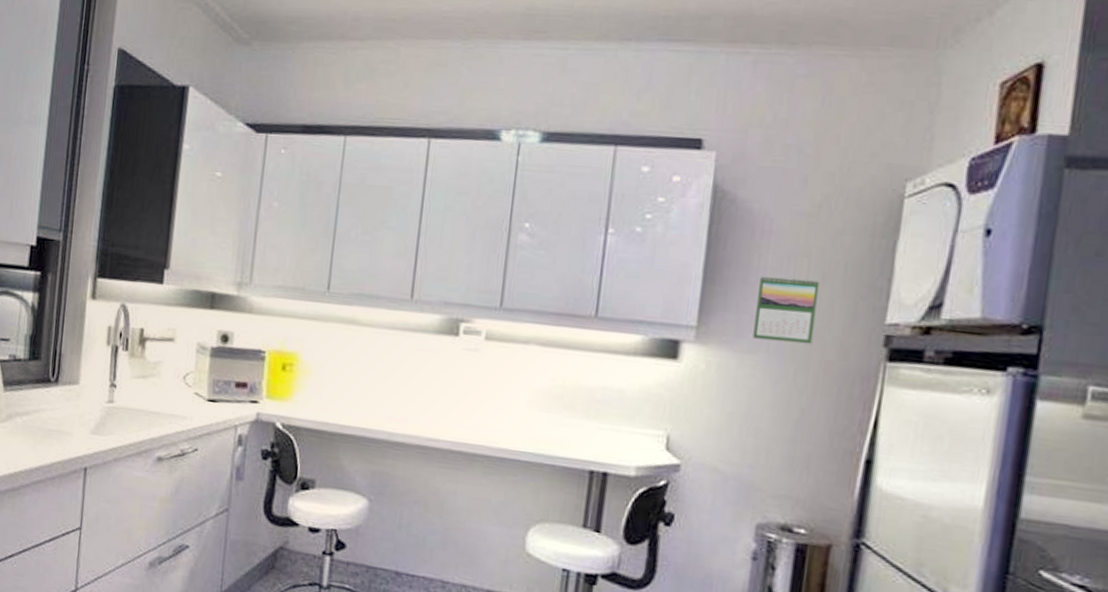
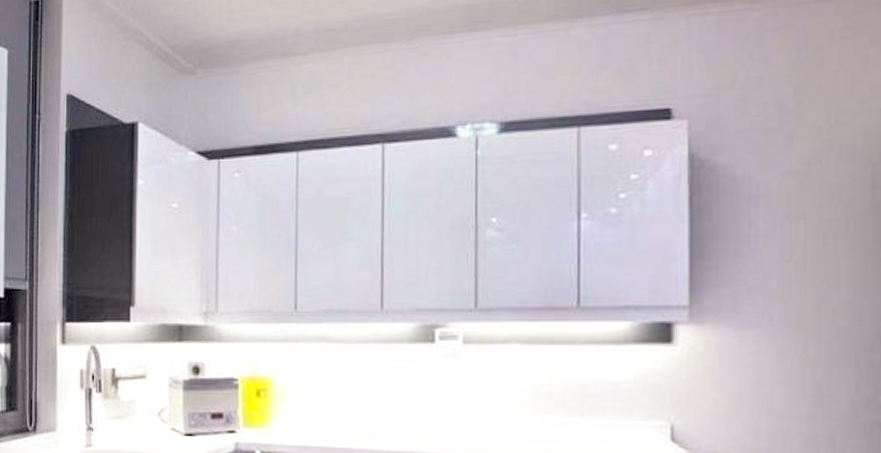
calendar: present [753,276,820,344] -> none [753,241,820,312]

